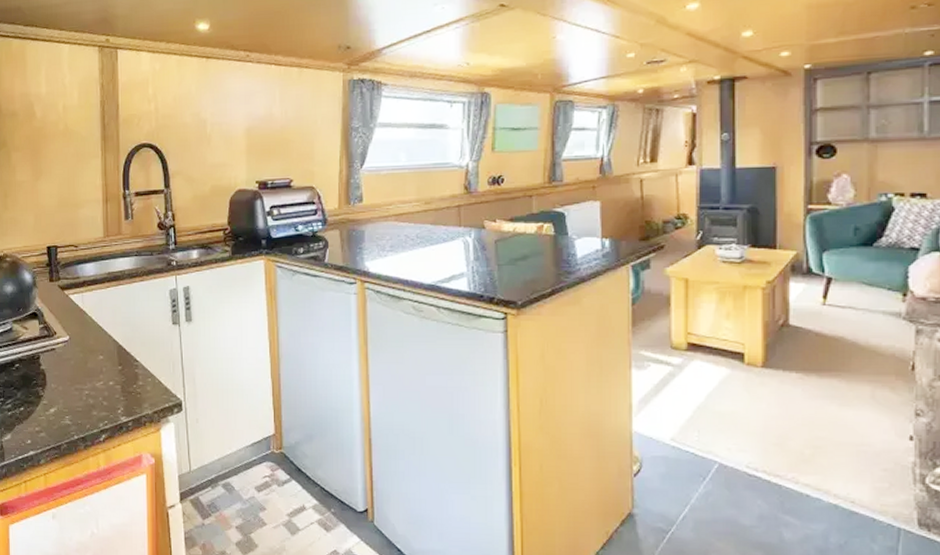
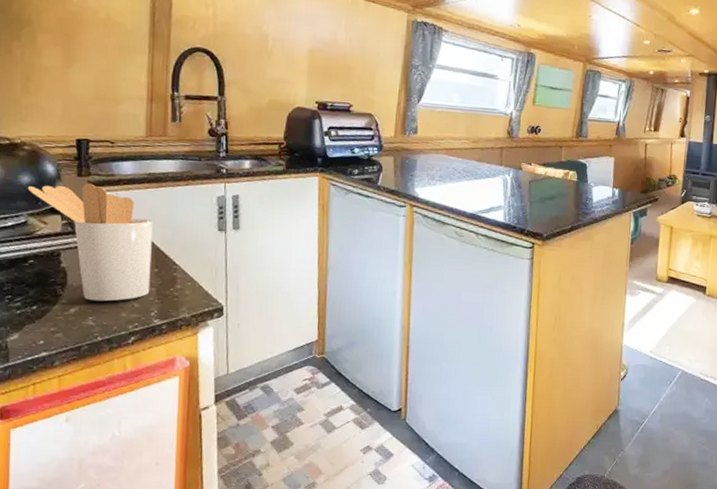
utensil holder: none [11,287,116,401] -> present [27,183,153,302]

